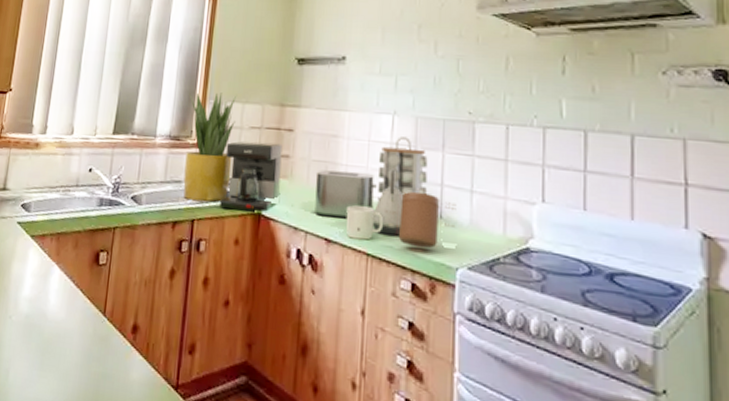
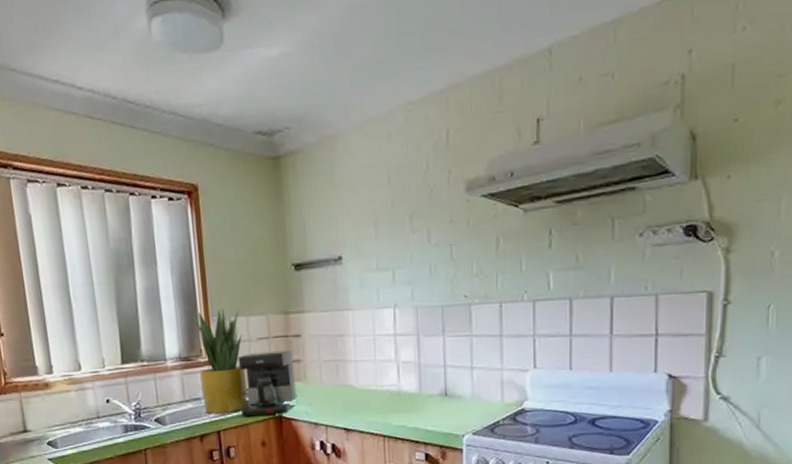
toaster: present [315,170,377,218] -> none [328,364,387,410]
mug: present [345,205,384,240] -> none [360,395,396,425]
kettle: present [373,170,403,236] -> none [385,359,412,417]
spice rack: present [377,136,428,202] -> none [384,327,432,389]
canister: present [385,188,457,253] -> none [395,372,460,428]

